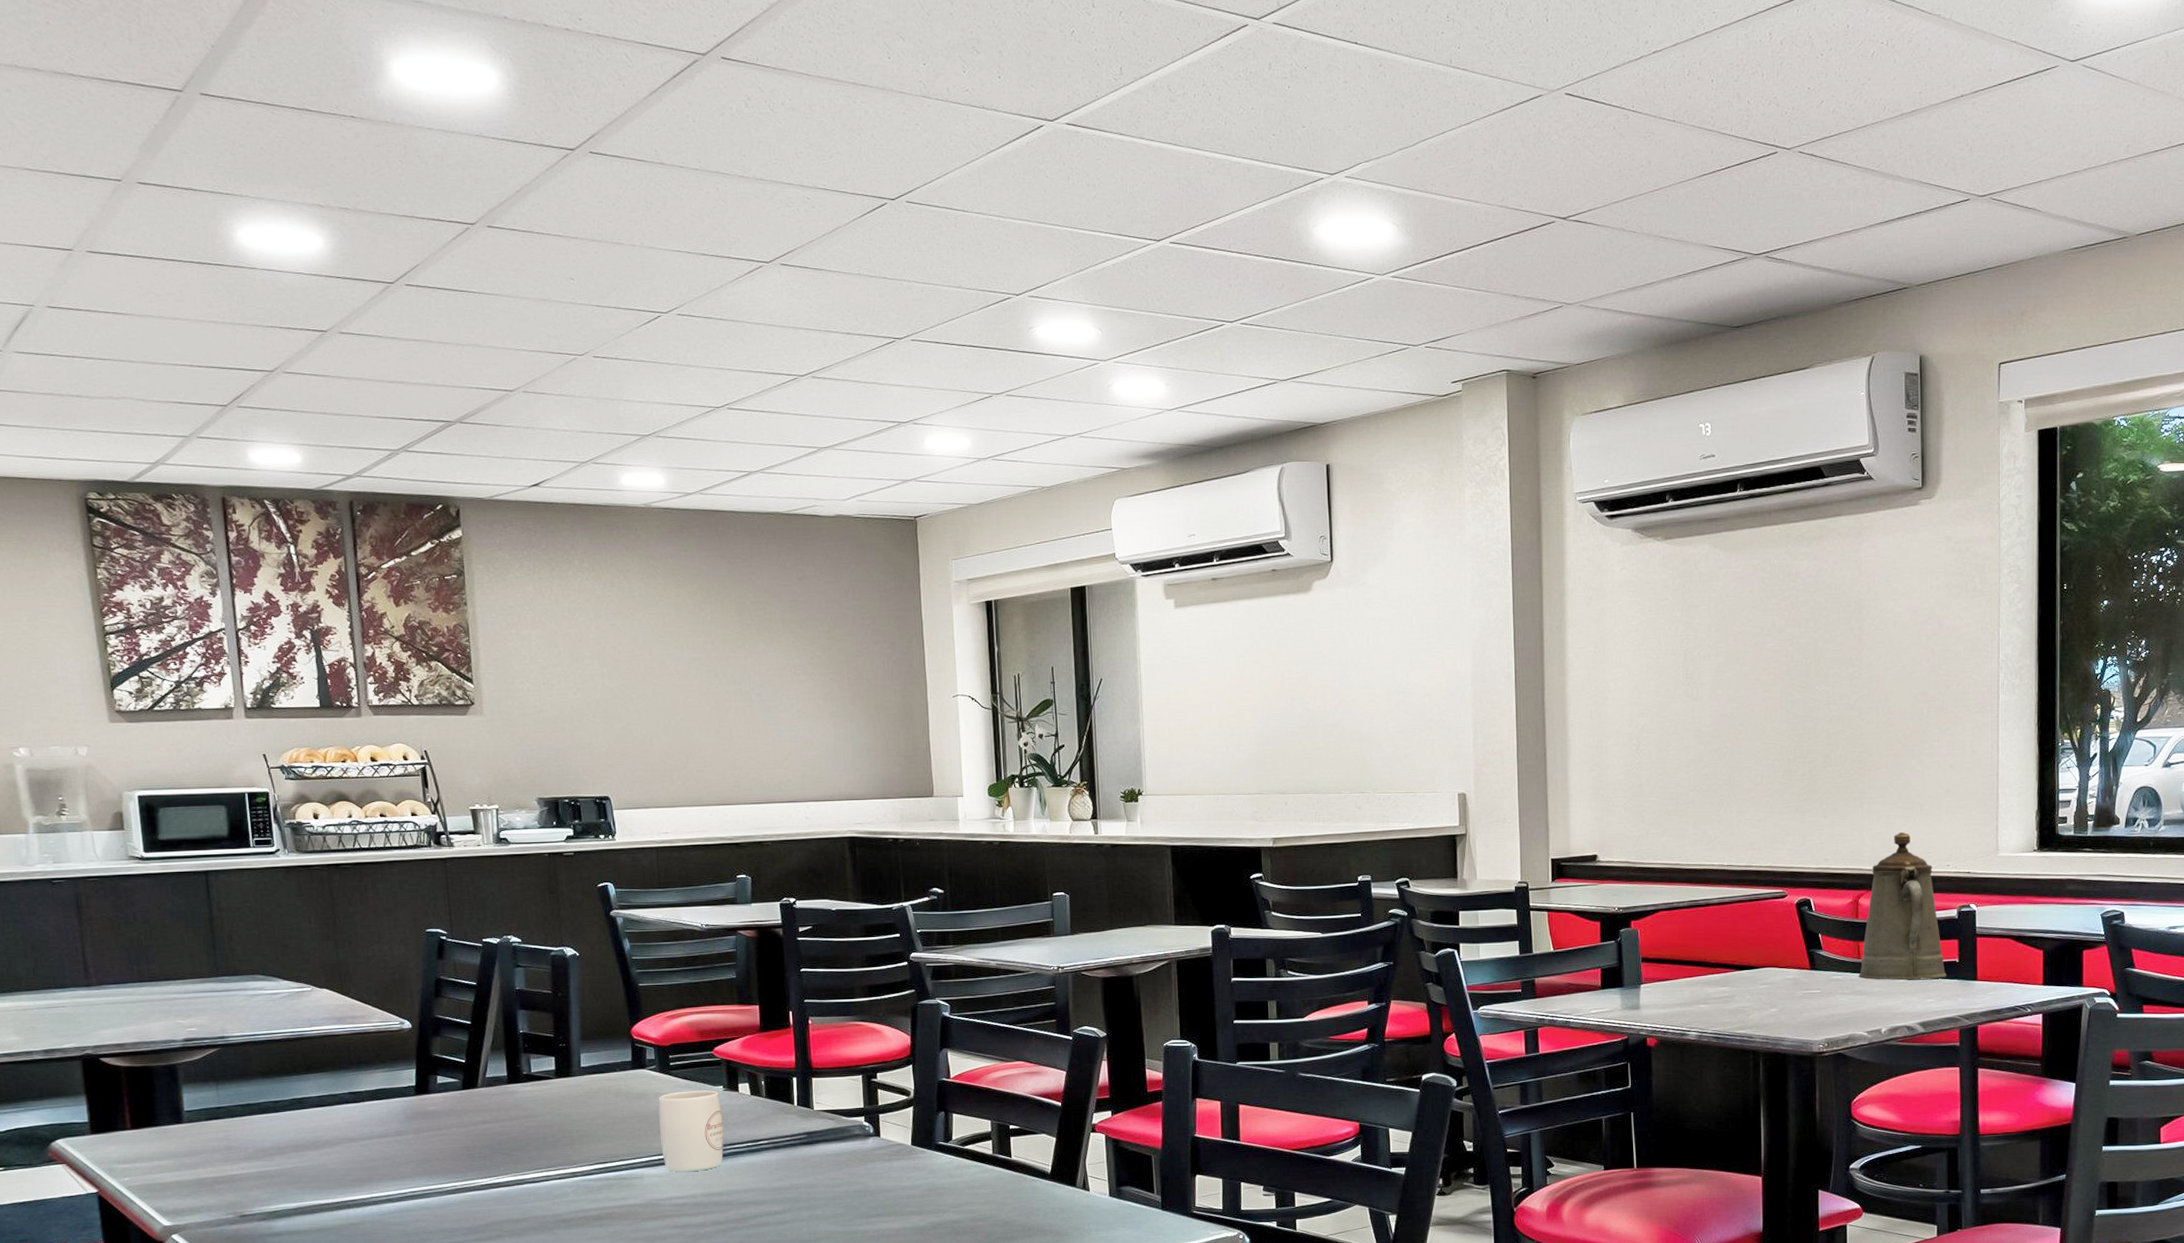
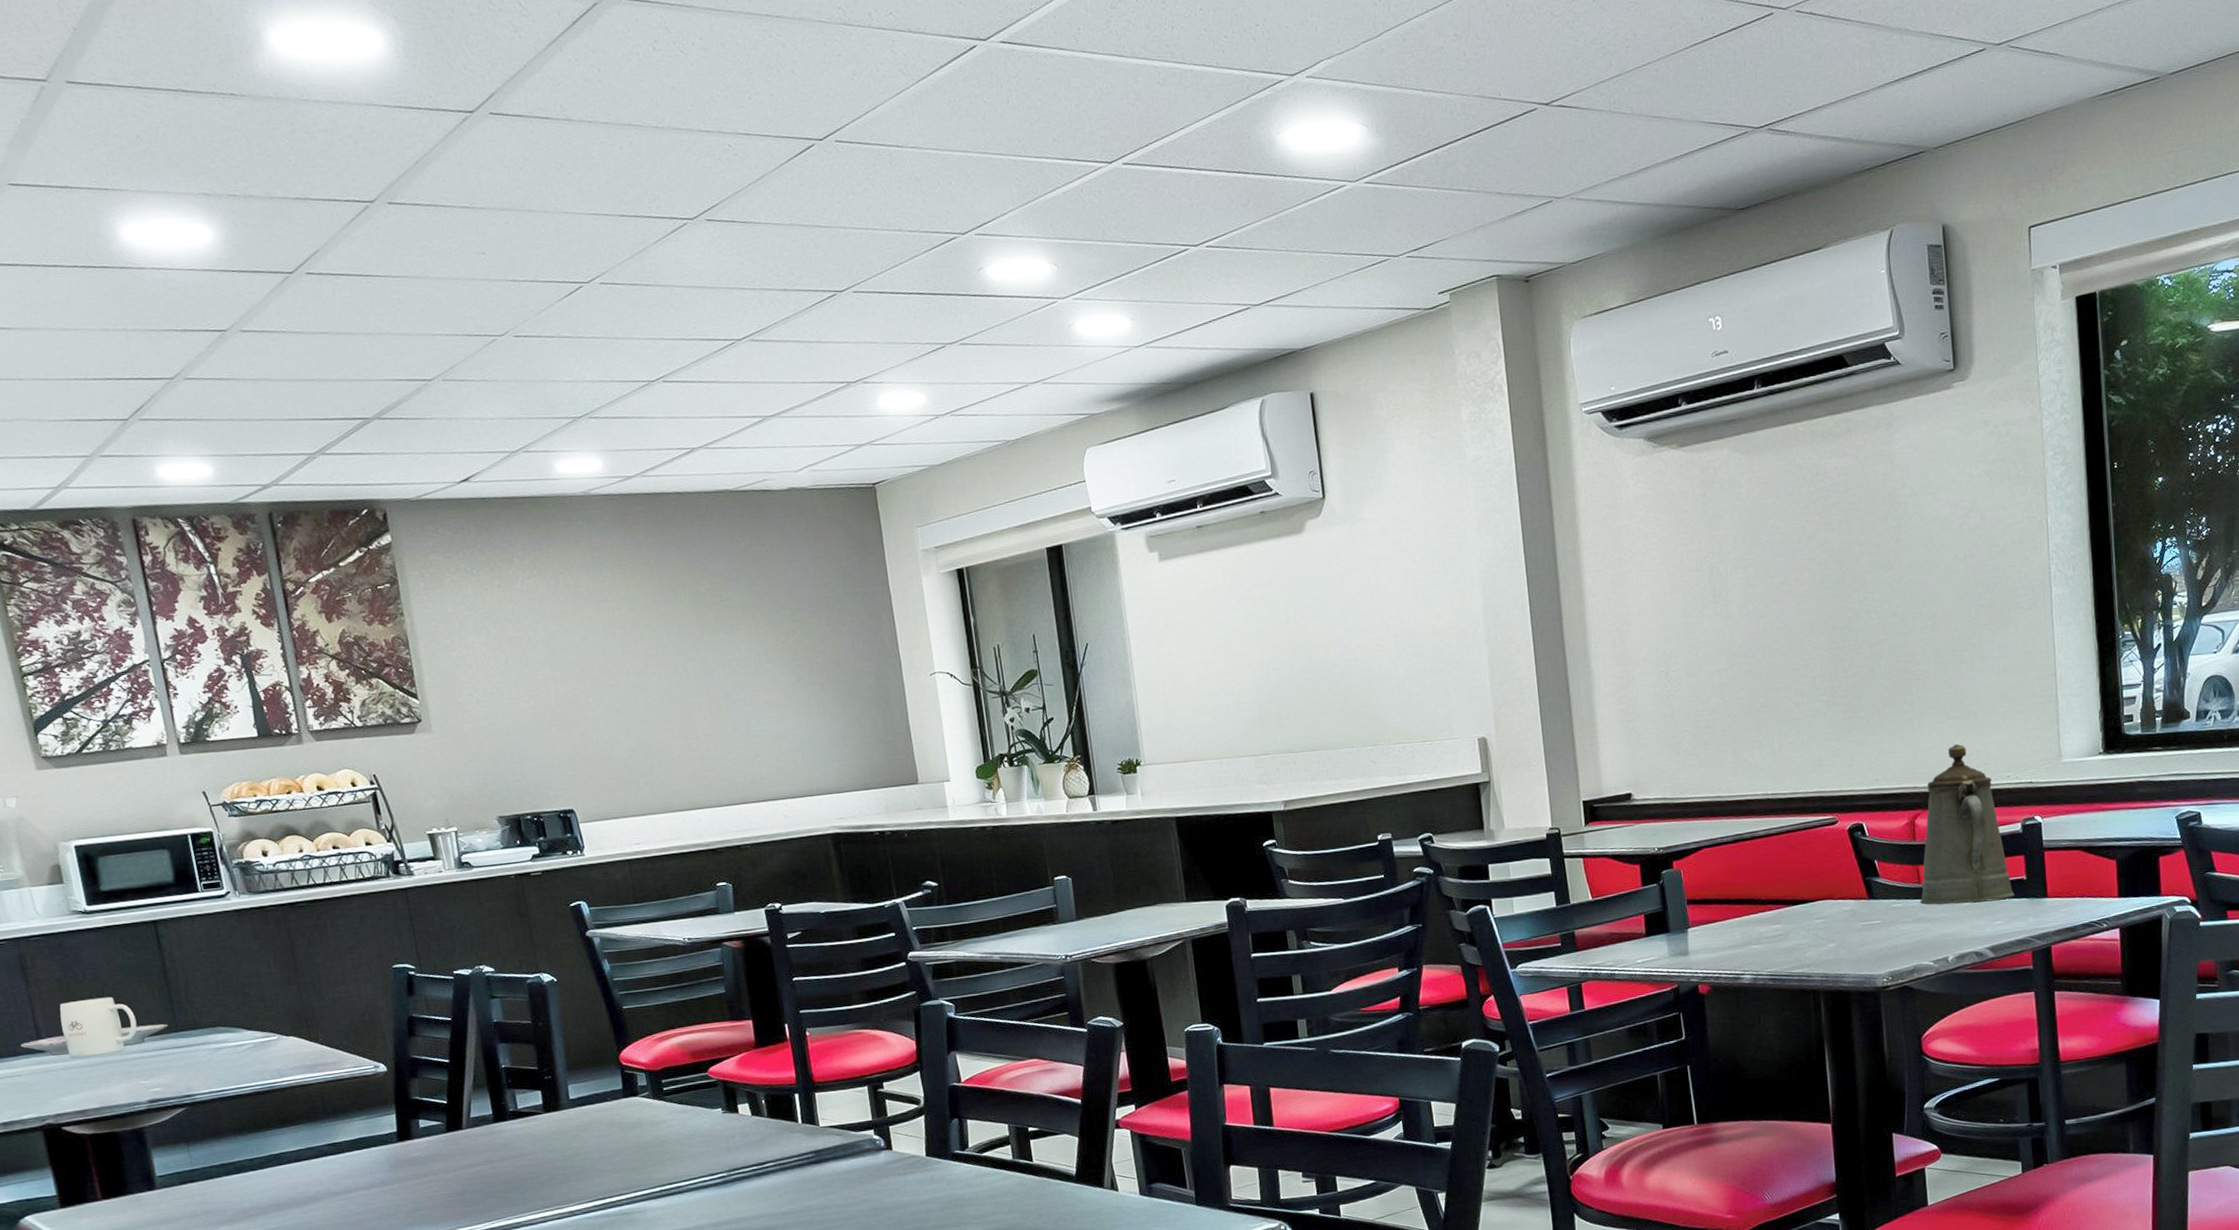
plate: none [68,968,210,991] -> present [20,1024,169,1057]
mug: none [108,939,180,995] -> present [59,996,137,1060]
mug: present [658,1090,724,1172] -> none [654,1113,729,1203]

